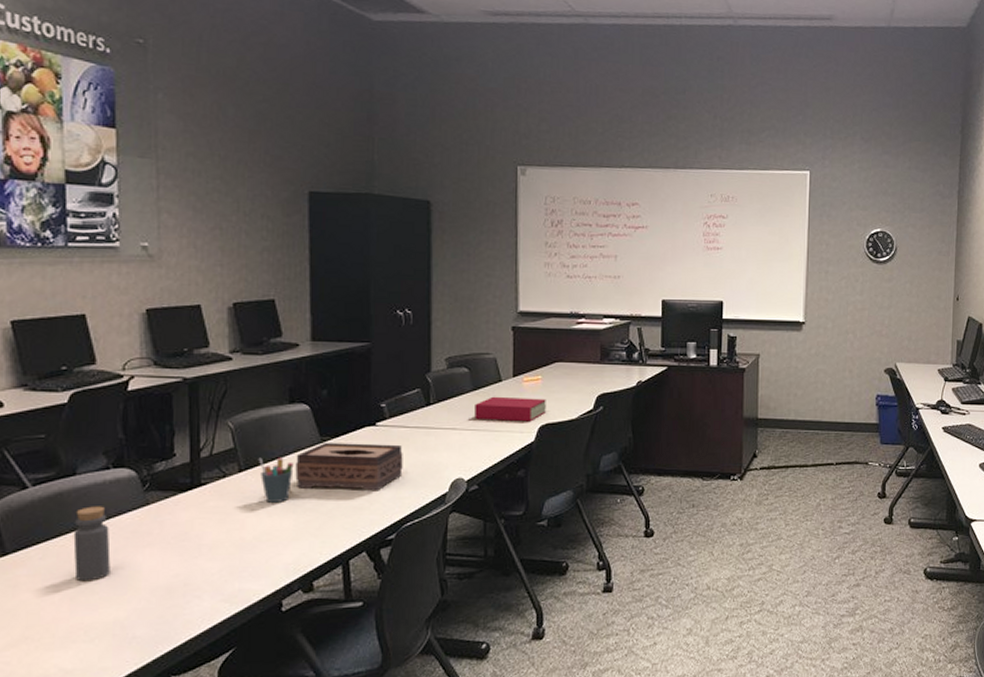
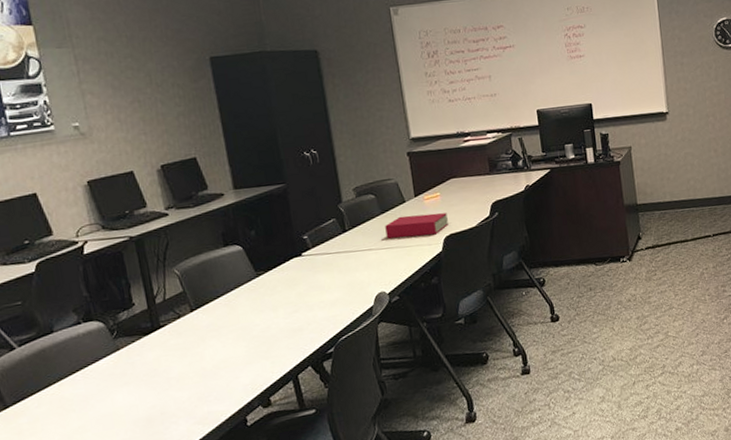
bottle: present [73,506,111,580] -> none [59,356,97,422]
pen holder: present [259,457,294,503] -> none [206,294,238,335]
tissue box: present [295,442,403,491] -> none [237,269,332,319]

